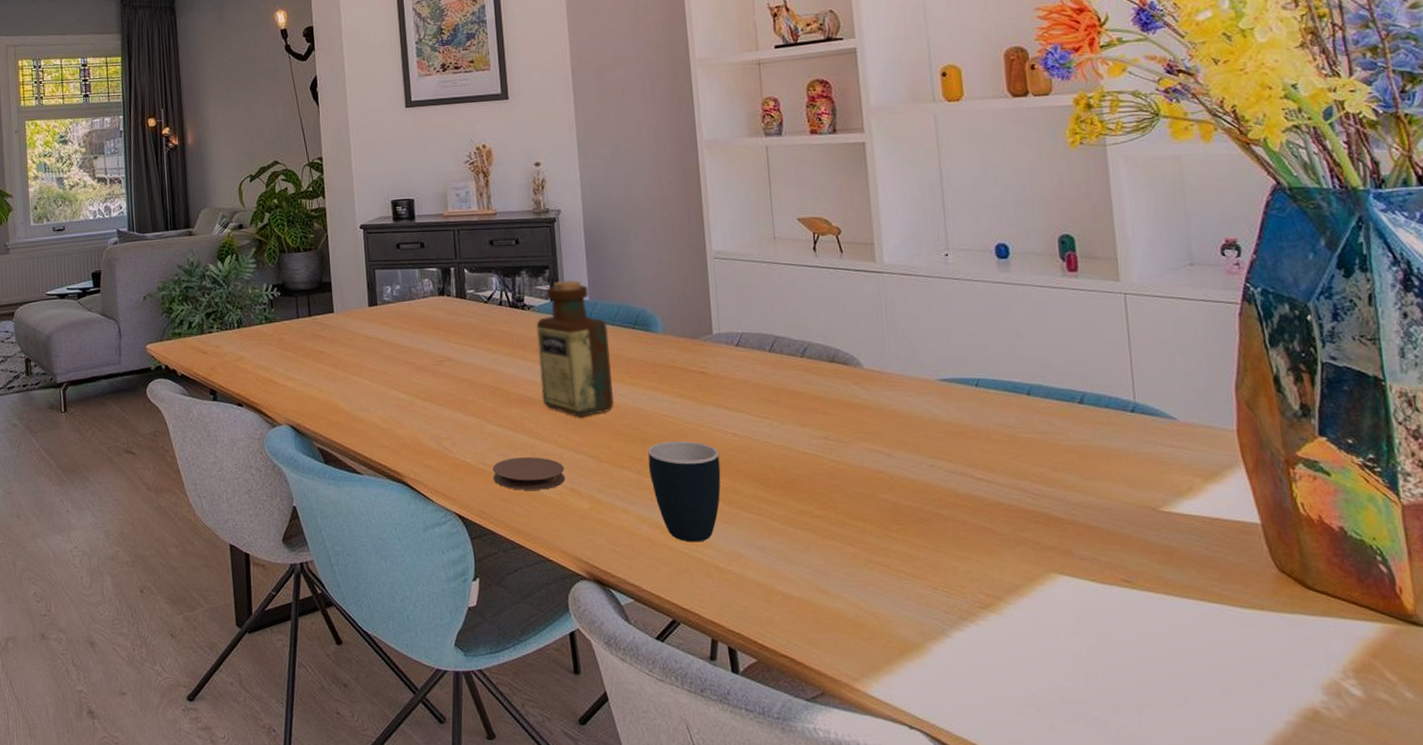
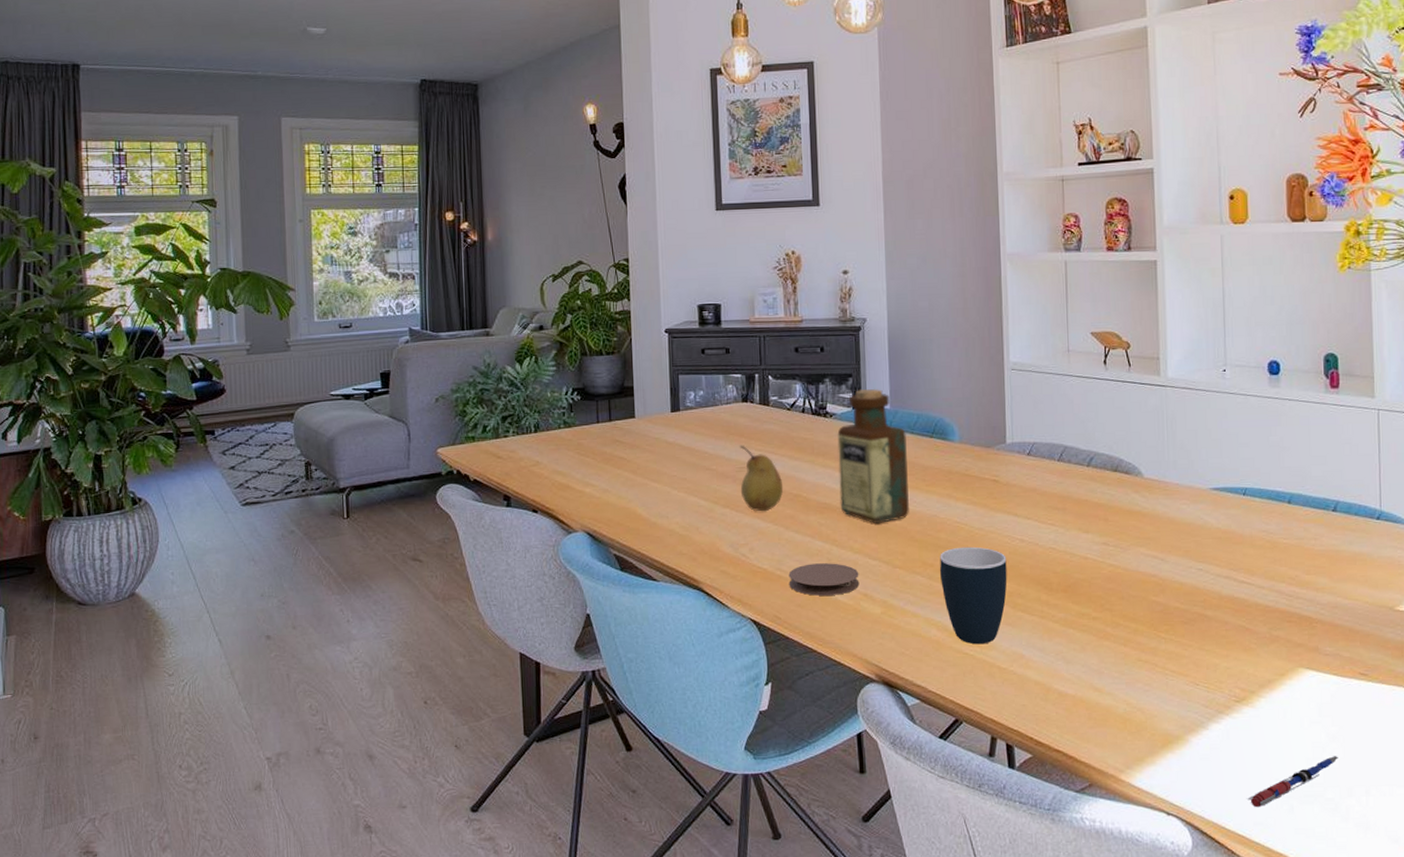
fruit: none [438,338,484,405] -> present [740,445,784,512]
pen: none [1000,670,1103,723] -> present [1247,756,1338,807]

